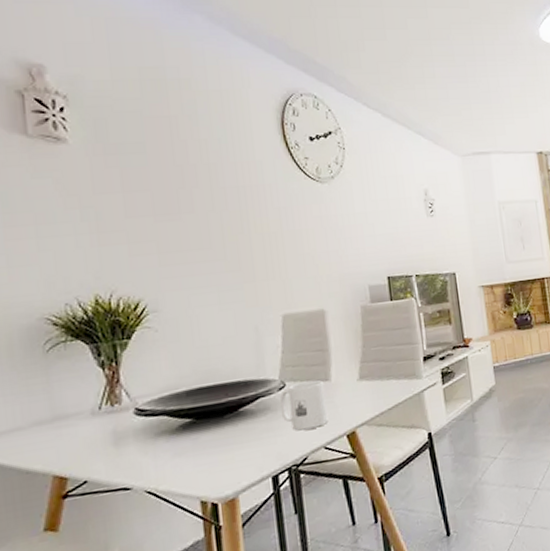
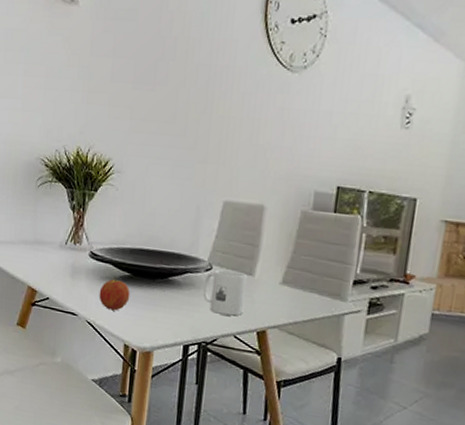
fruit: none [155,426,197,469] -> present [99,276,130,311]

